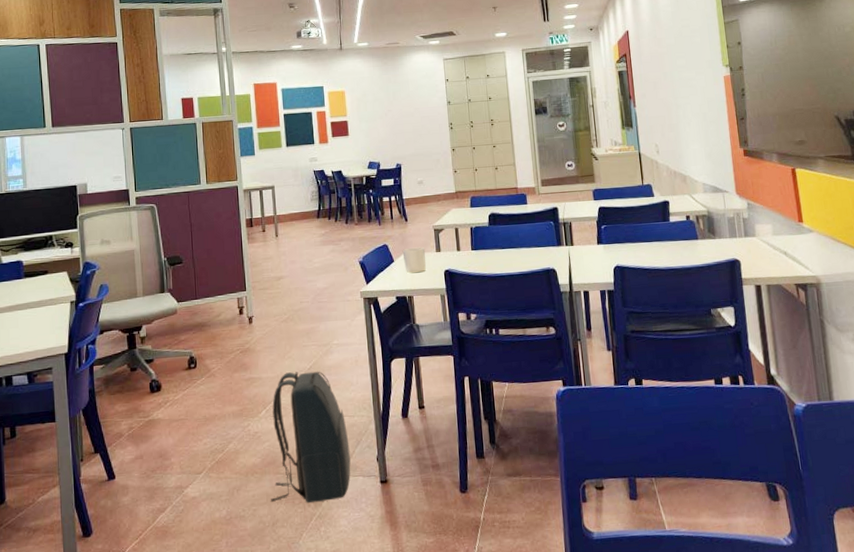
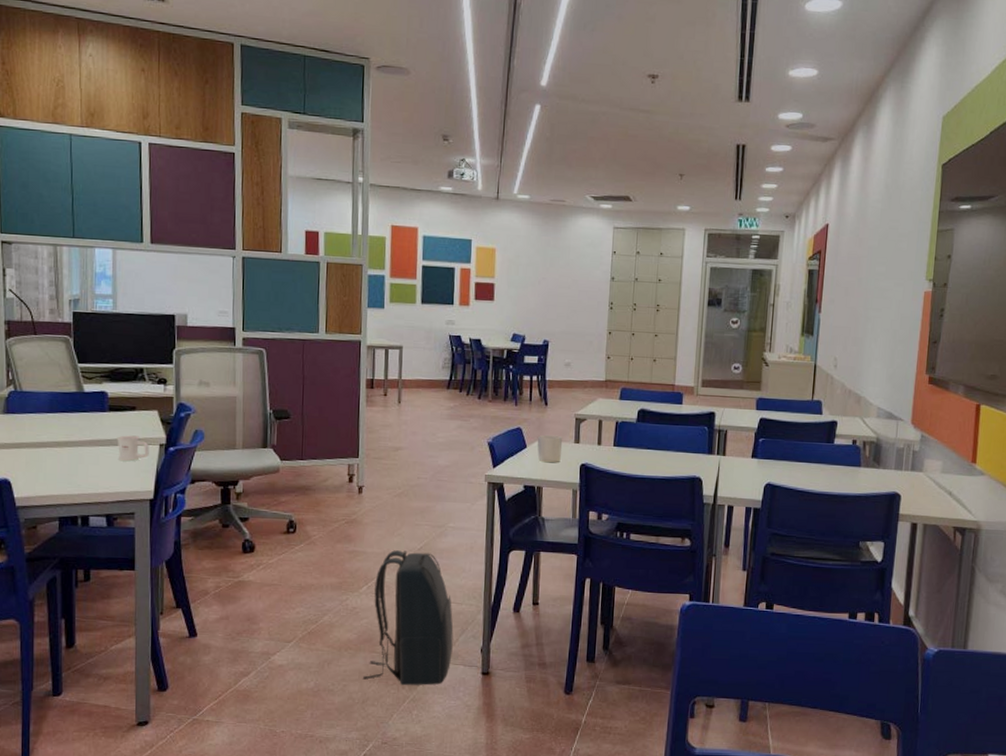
mug: none [33,296,62,322] -> present [117,435,149,462]

